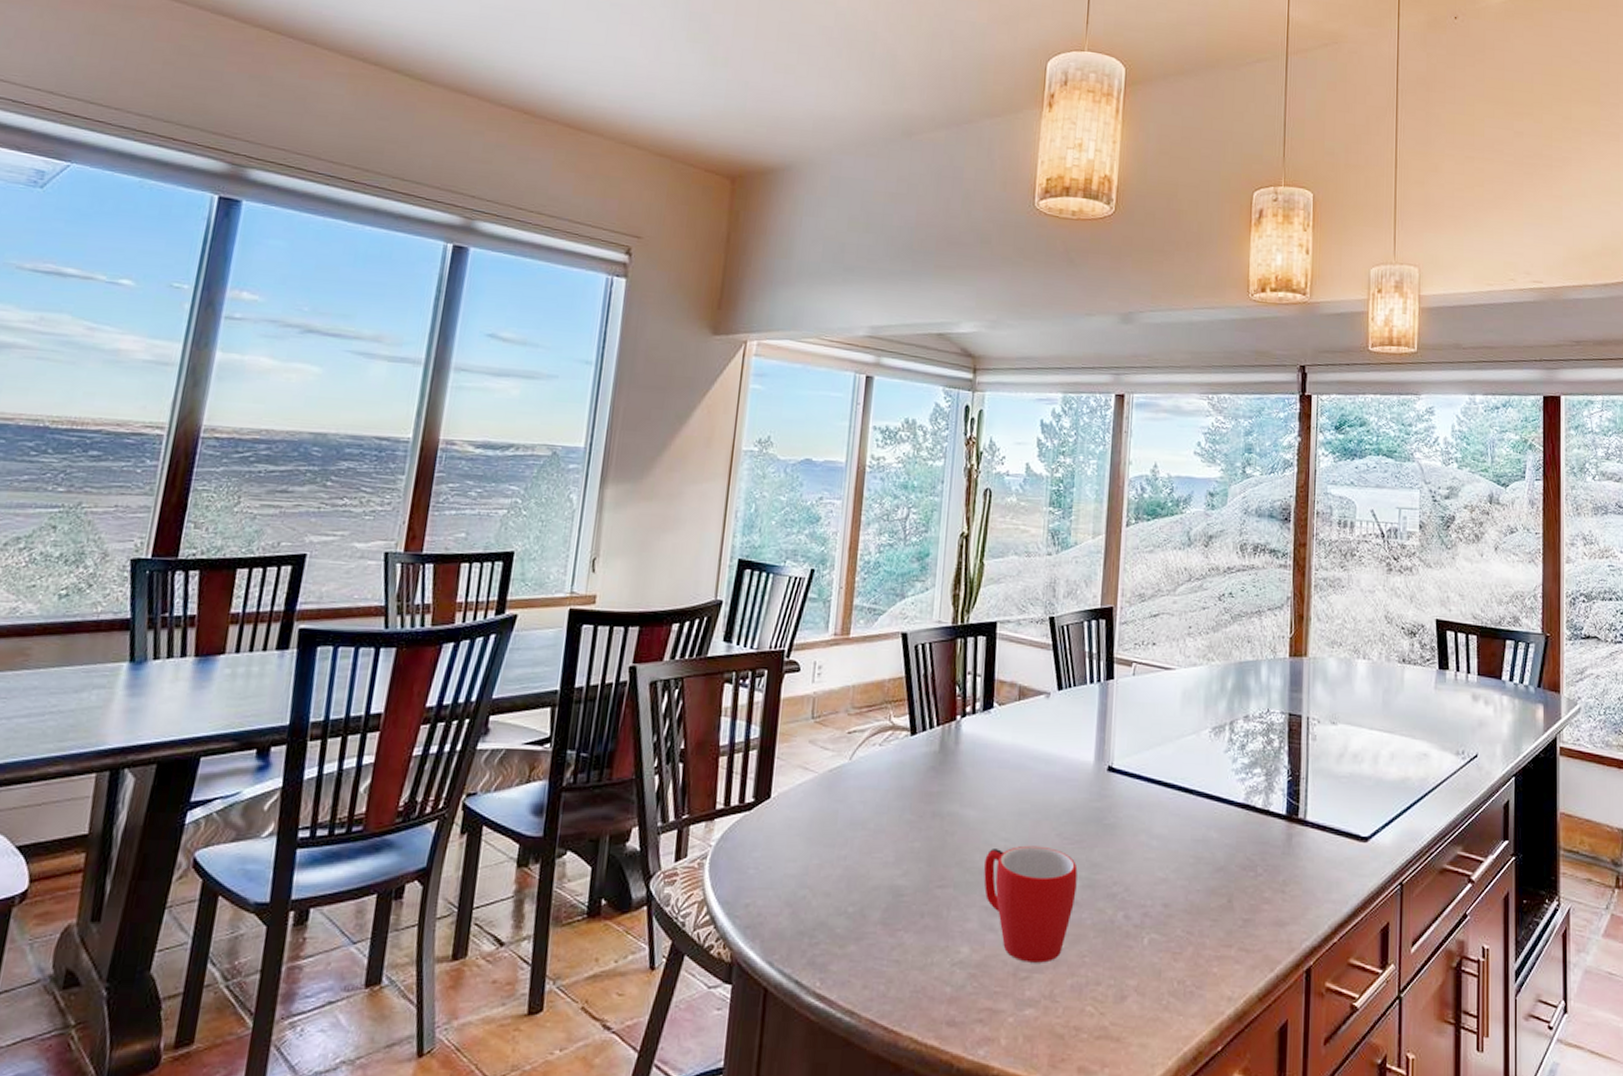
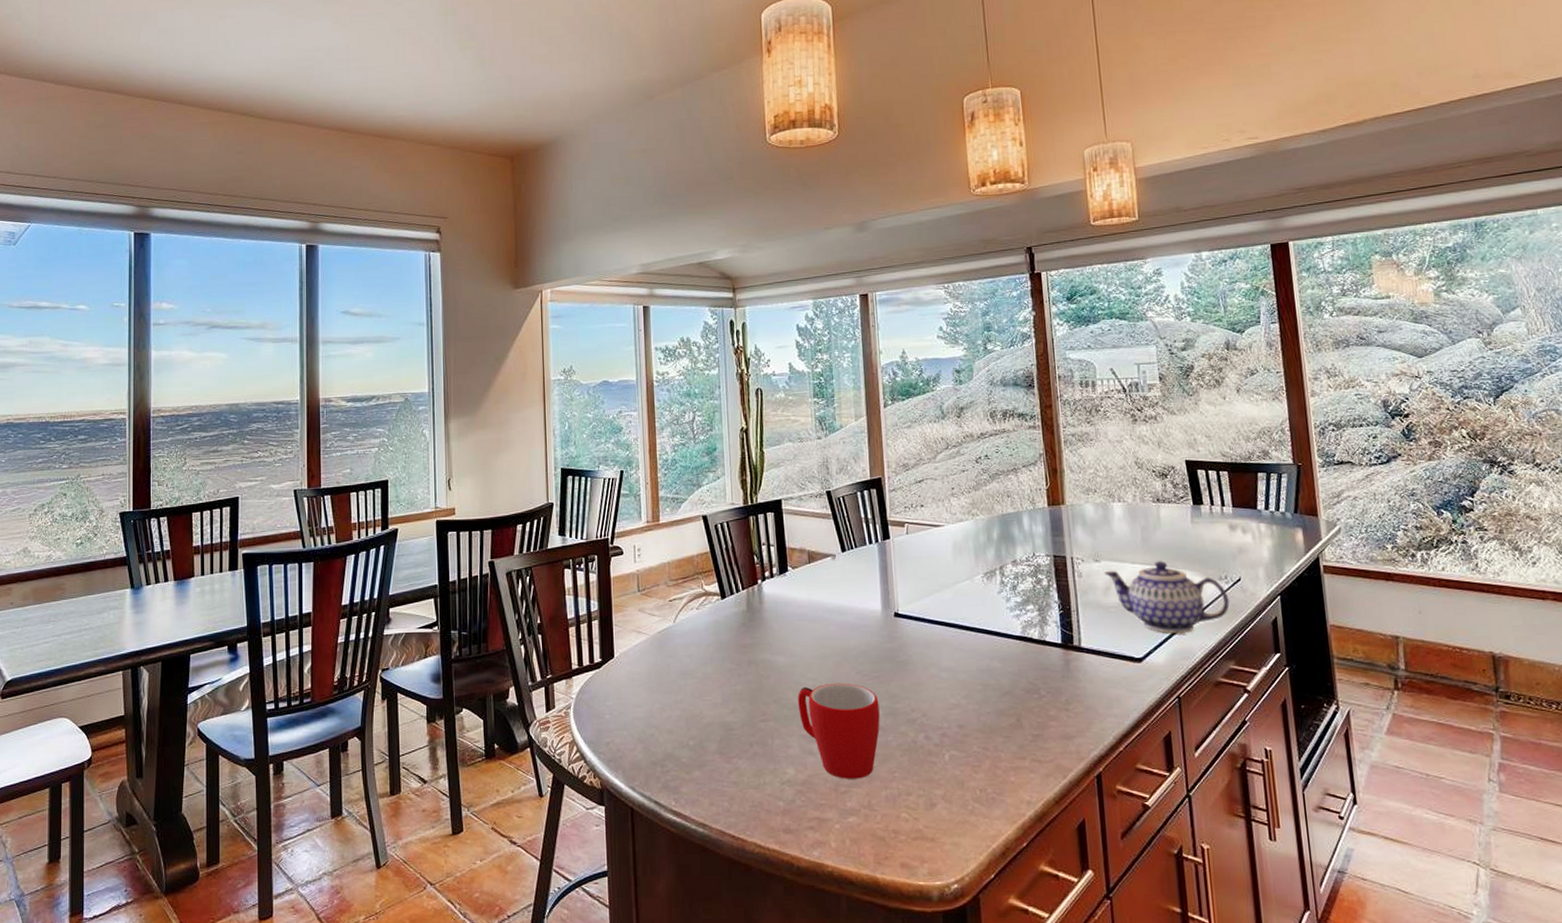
teapot: none [1340,728,1465,812] -> present [1104,561,1231,634]

